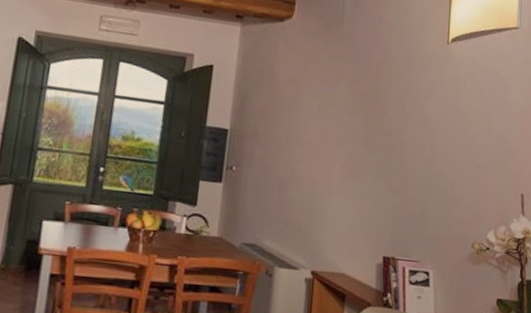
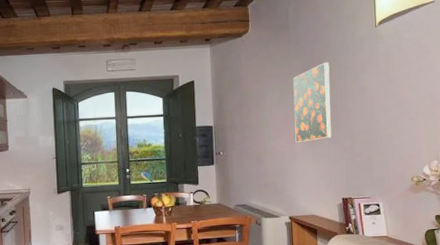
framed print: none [333,74,387,174] -> present [293,62,332,142]

